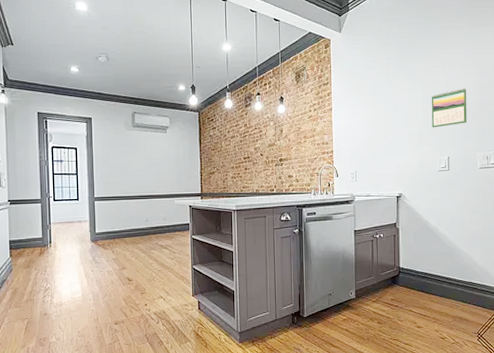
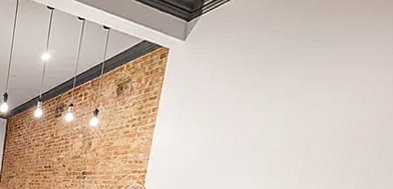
calendar: present [431,88,468,128] -> none [291,112,364,159]

